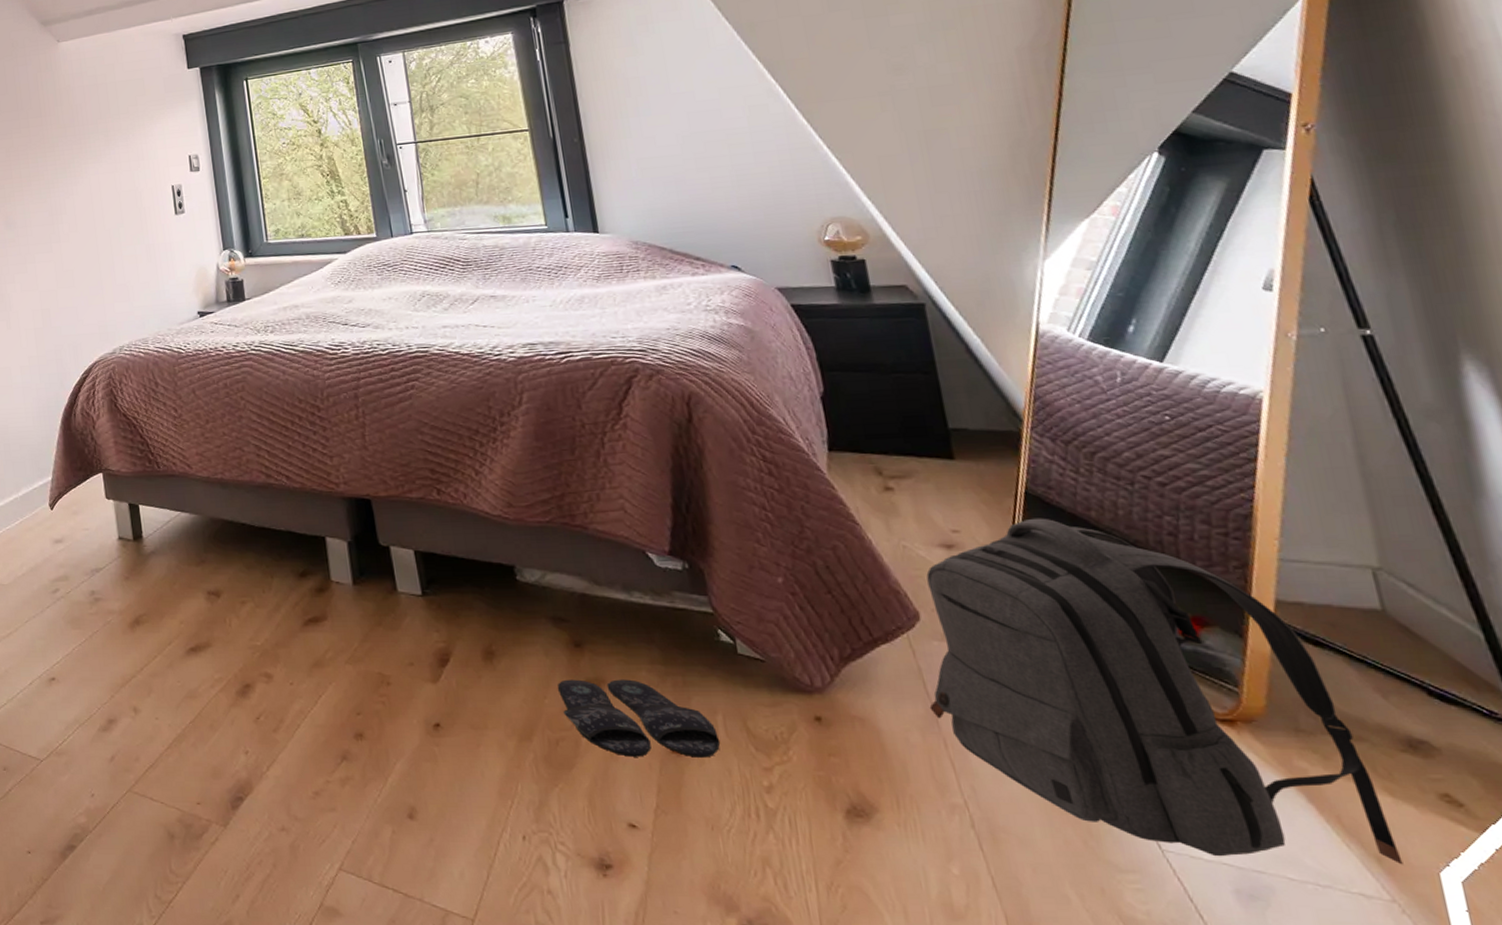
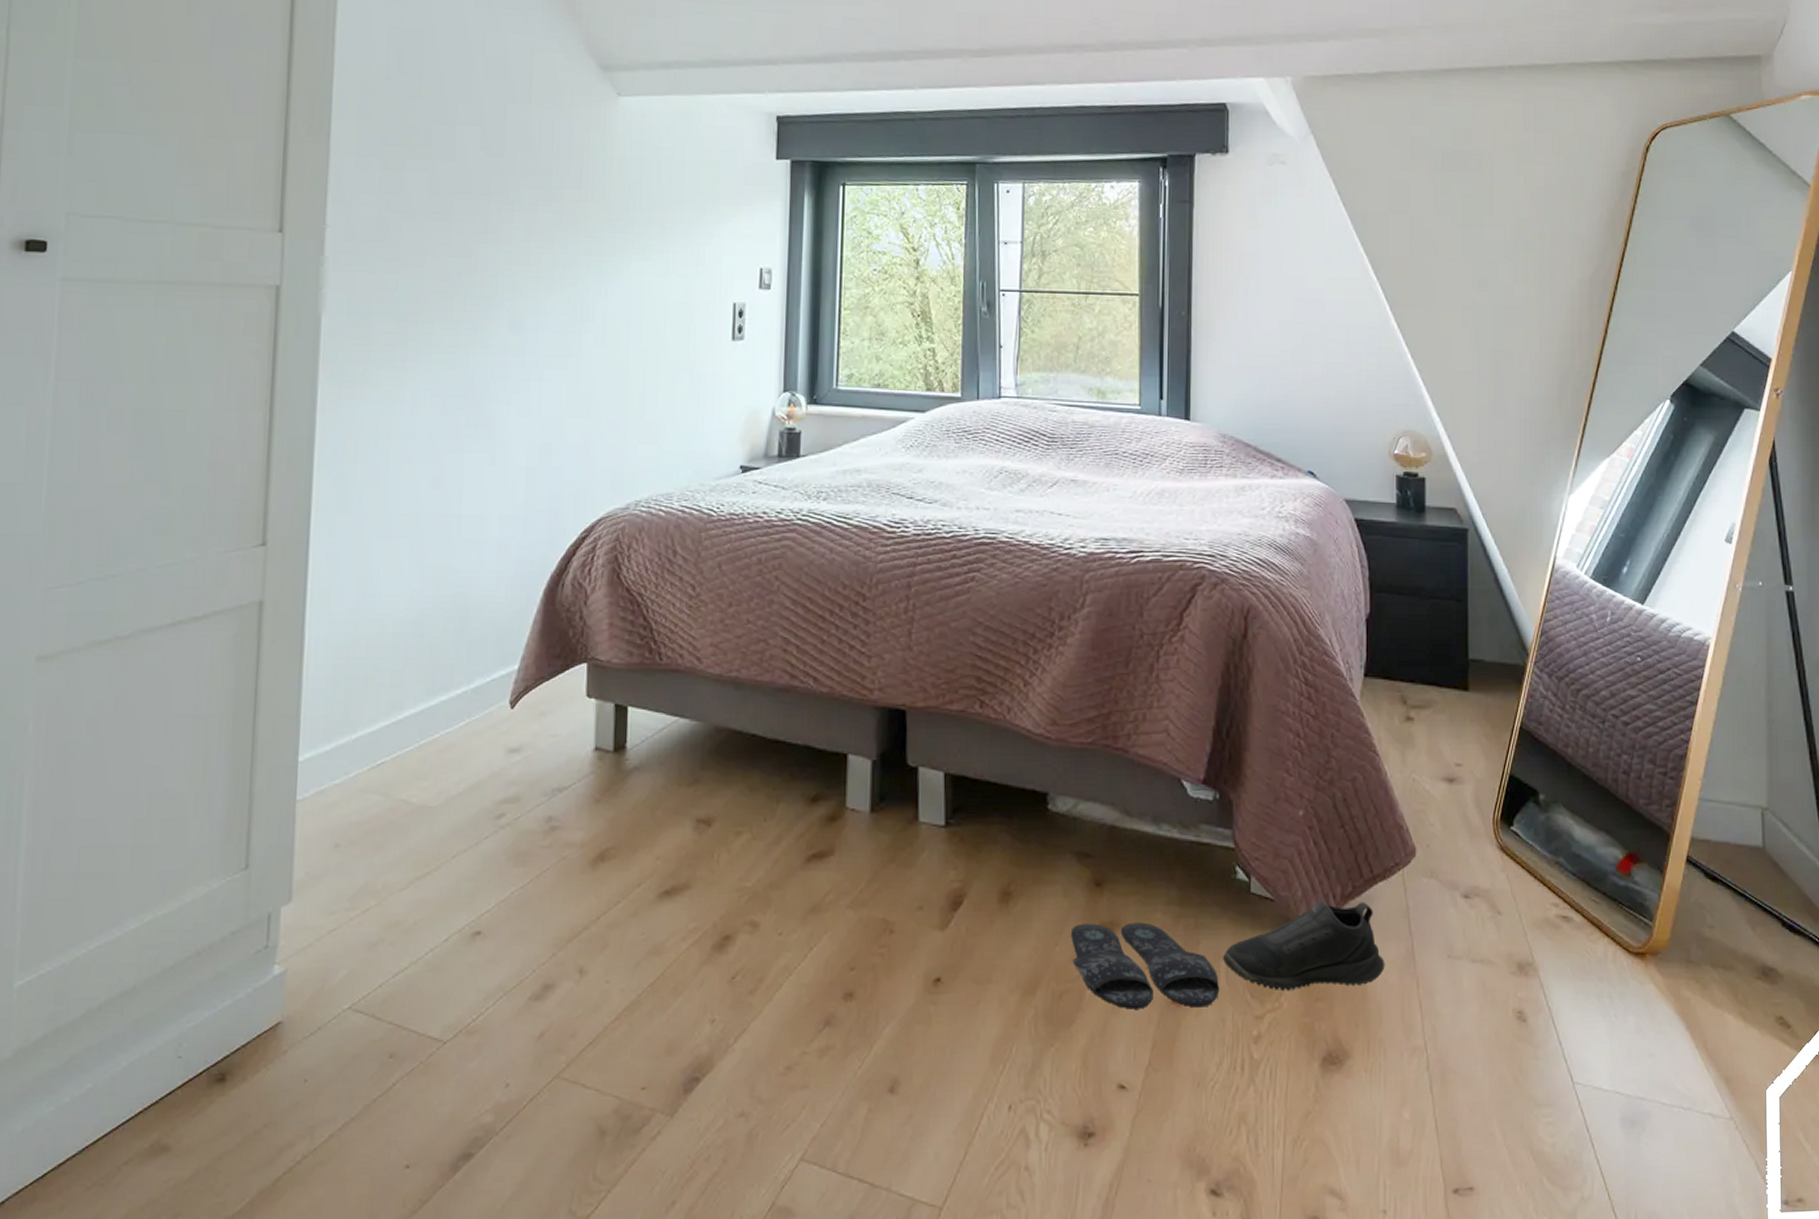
shoe: none [717,661,904,746] -> present [1222,899,1385,992]
backpack: present [926,518,1404,865] -> none [1410,753,1743,1086]

